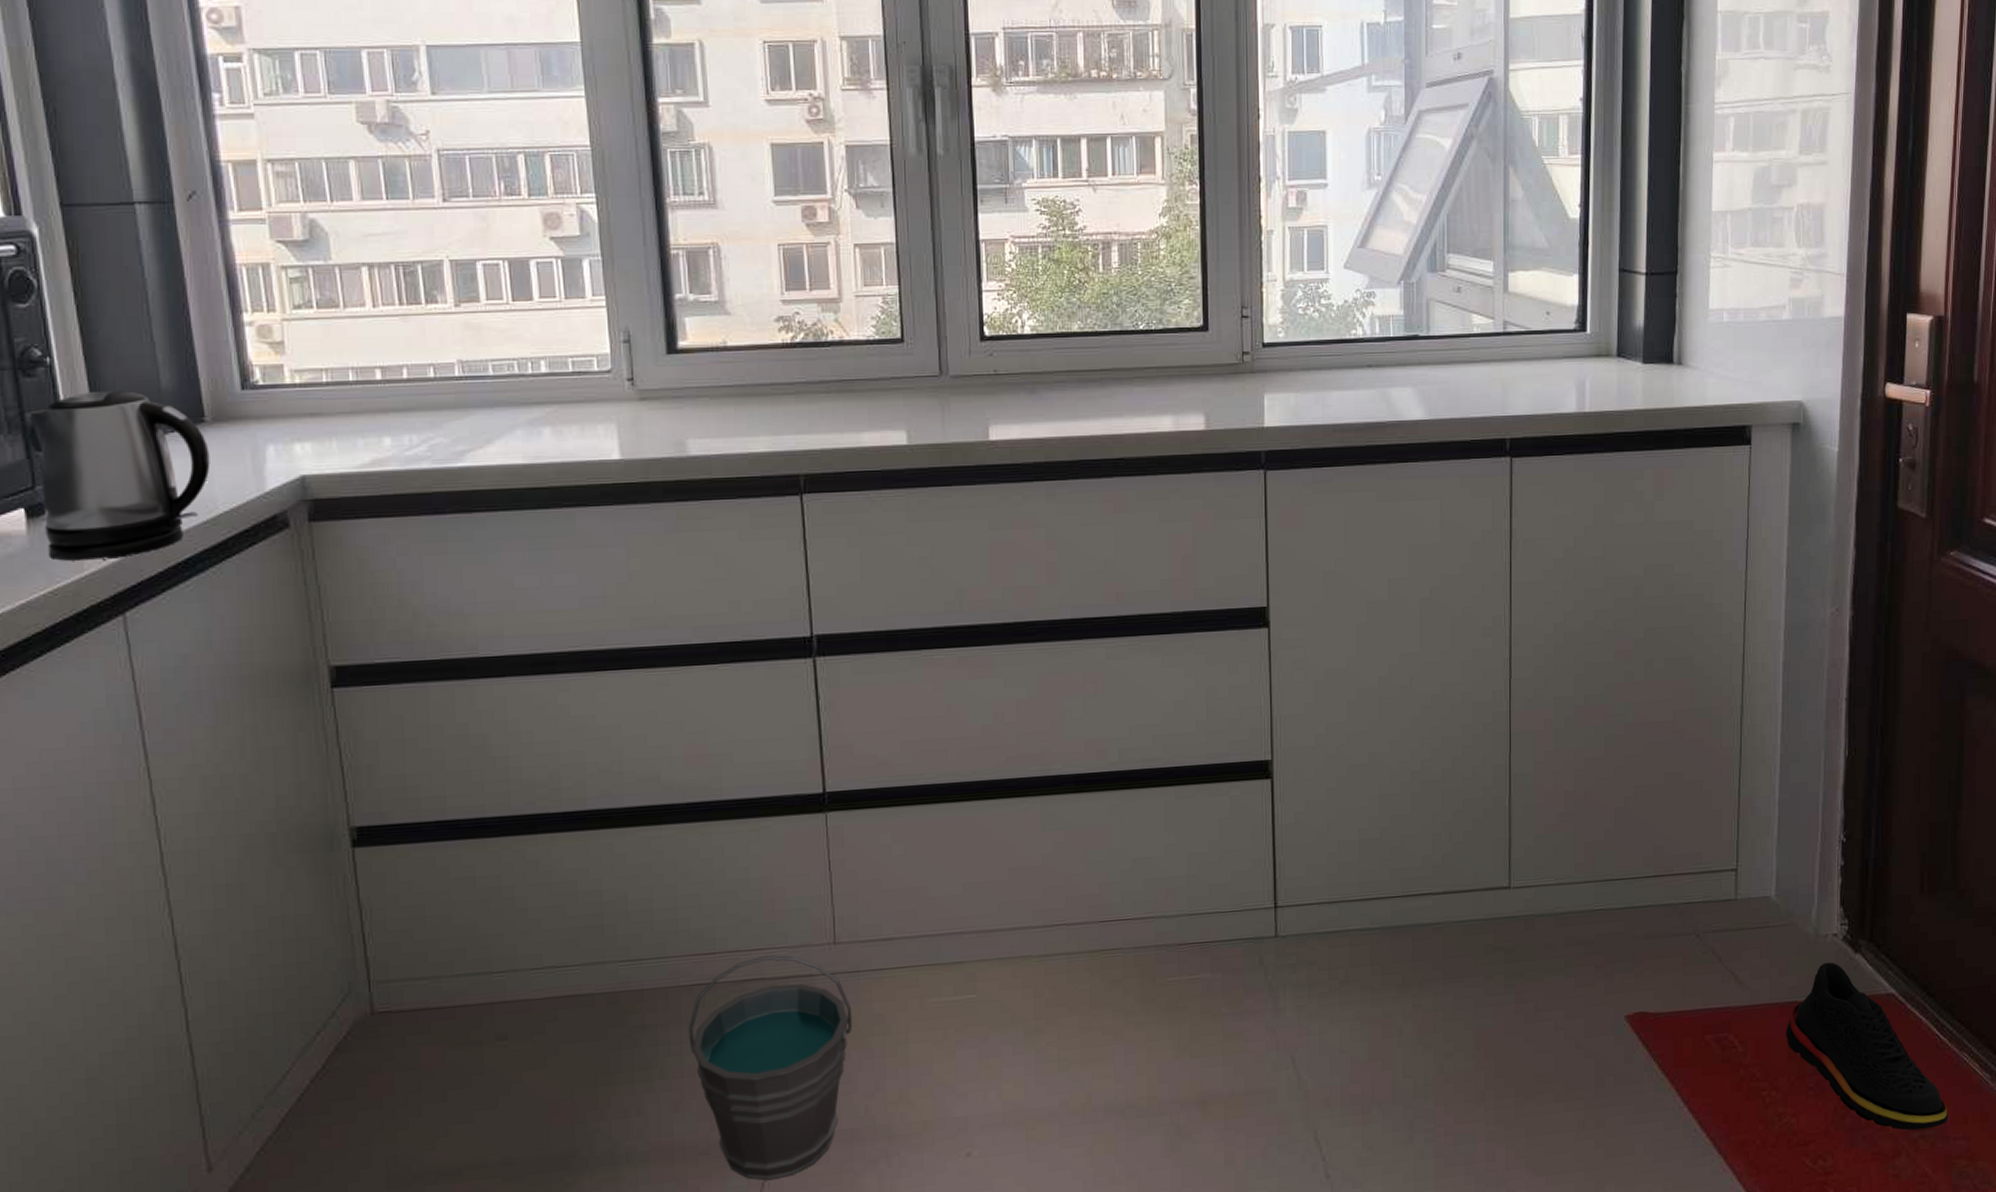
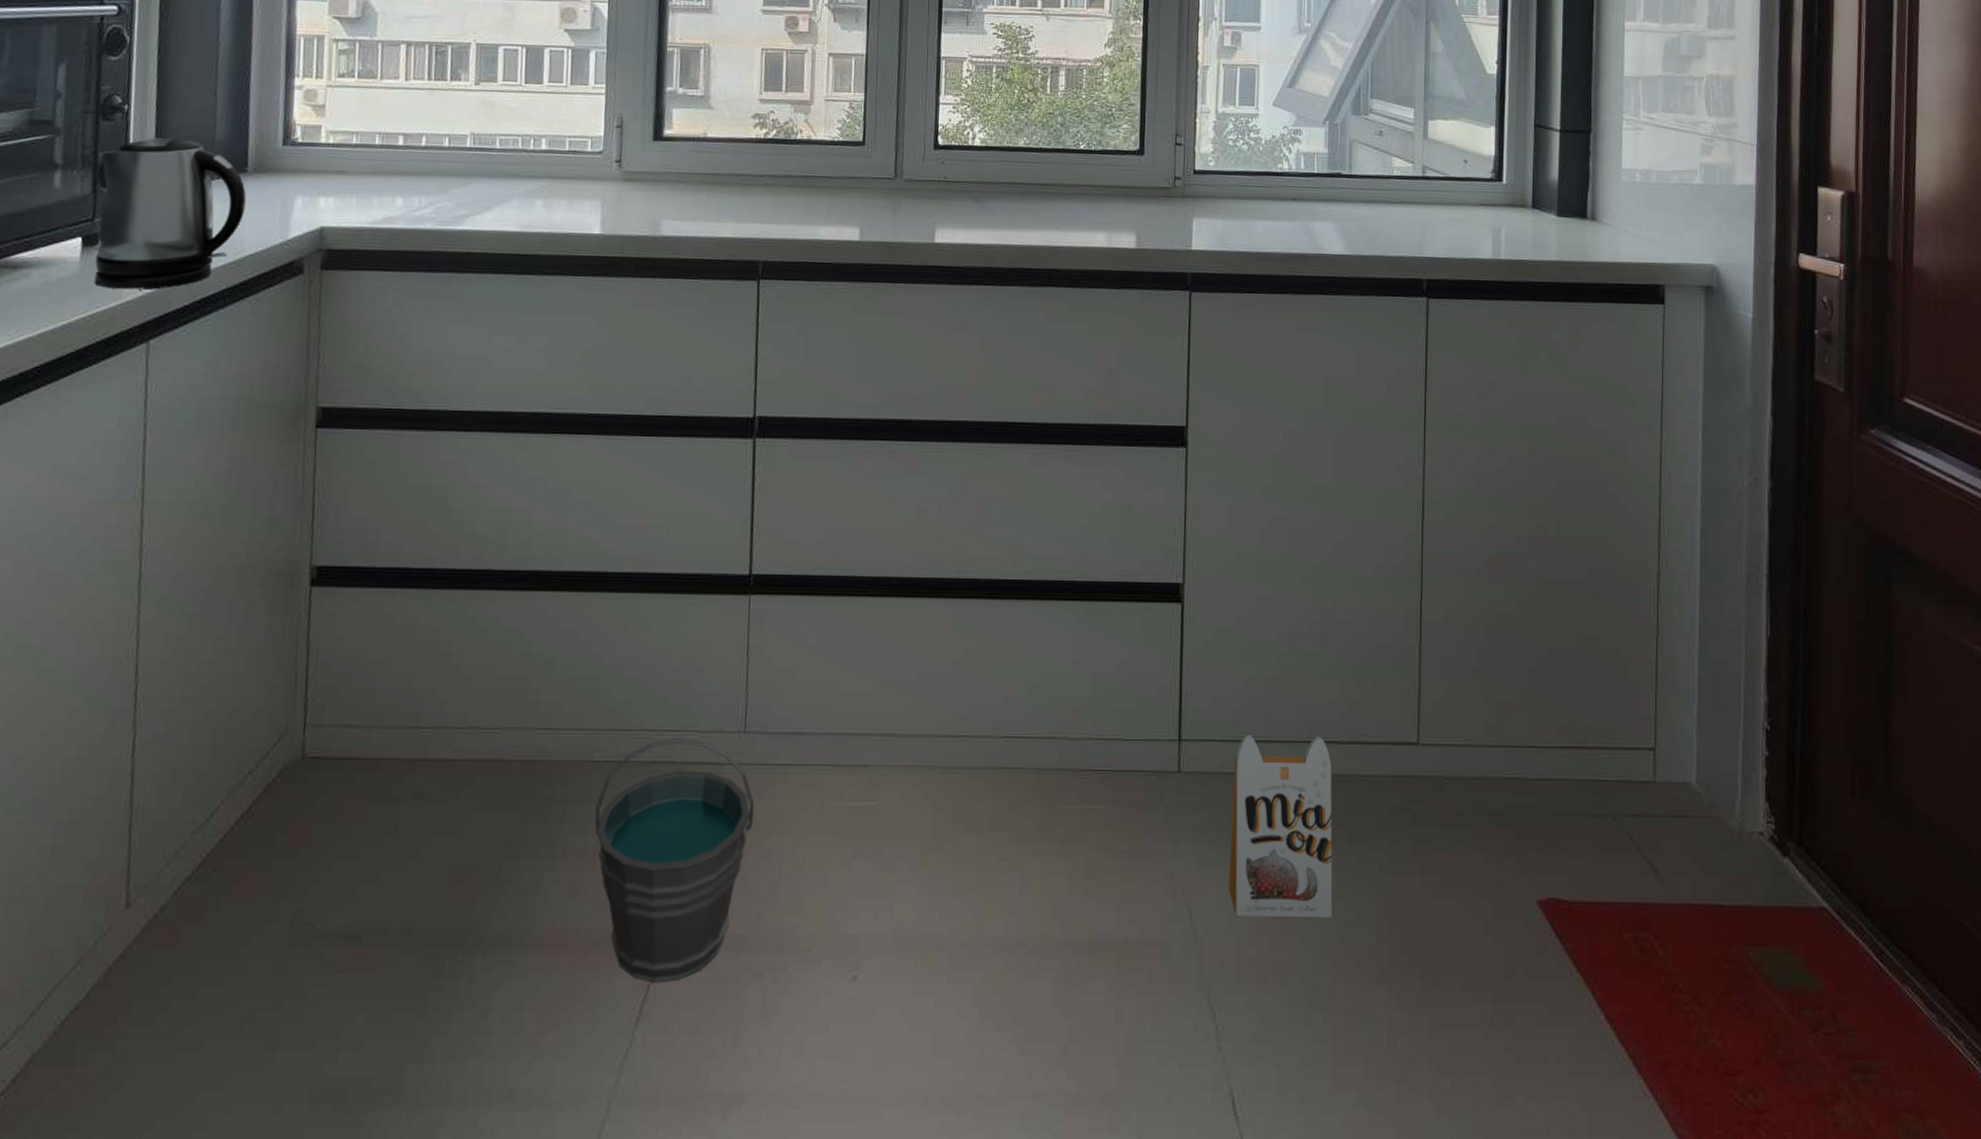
shopping bag: none [1329,889,1431,1061] -> present [1228,735,1333,919]
shoe: present [1786,962,1949,1131] -> none [1710,864,1892,1072]

